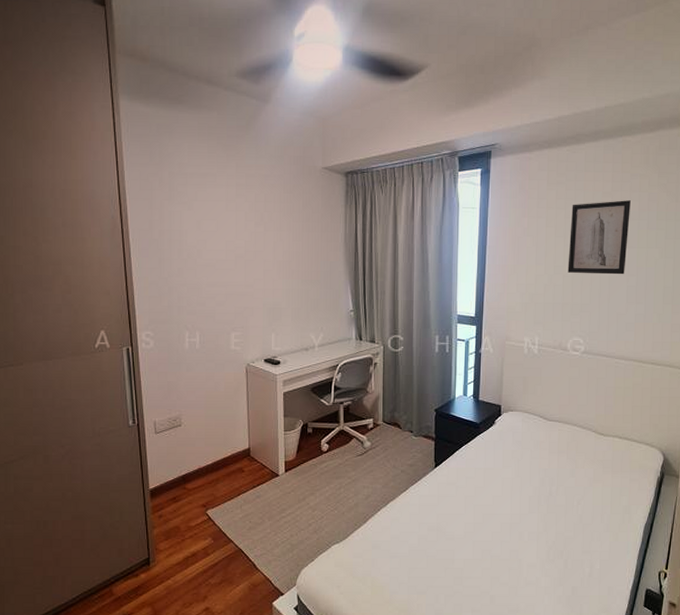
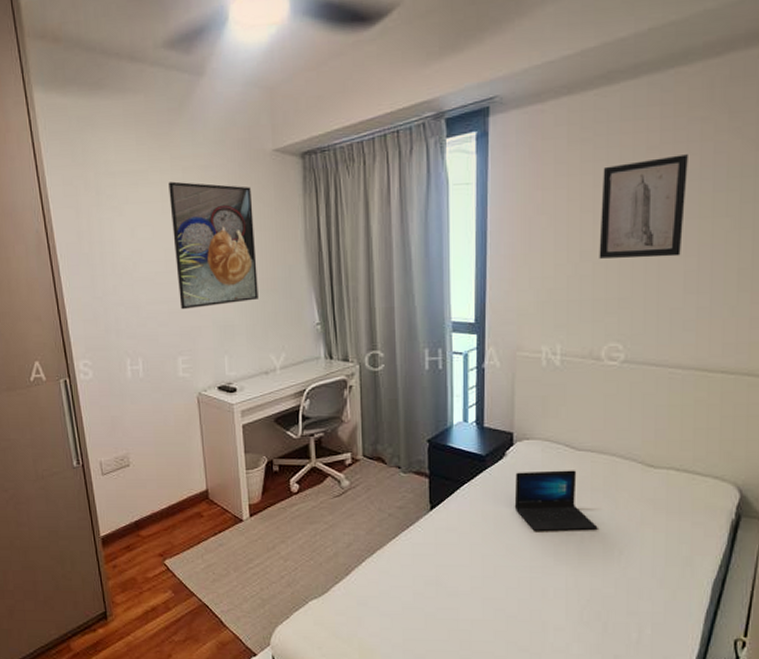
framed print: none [233,185,304,293] -> present [168,181,258,310]
laptop: none [500,436,562,485] -> present [514,470,598,531]

